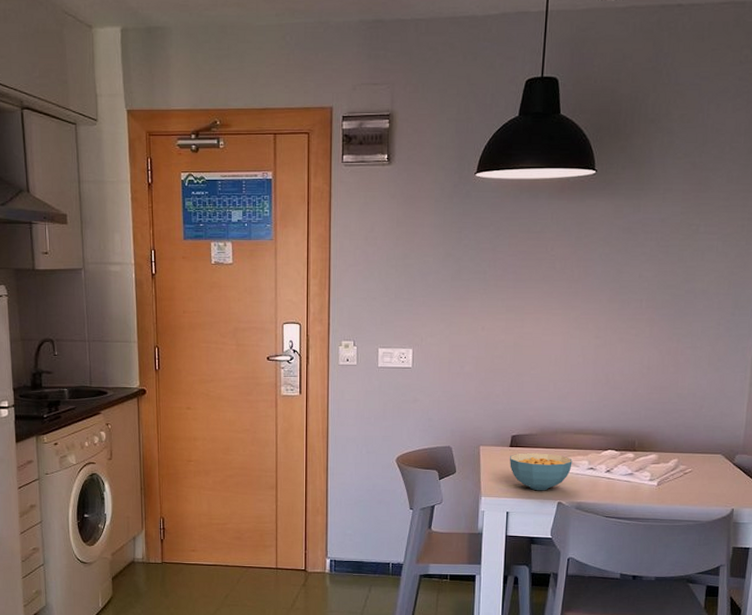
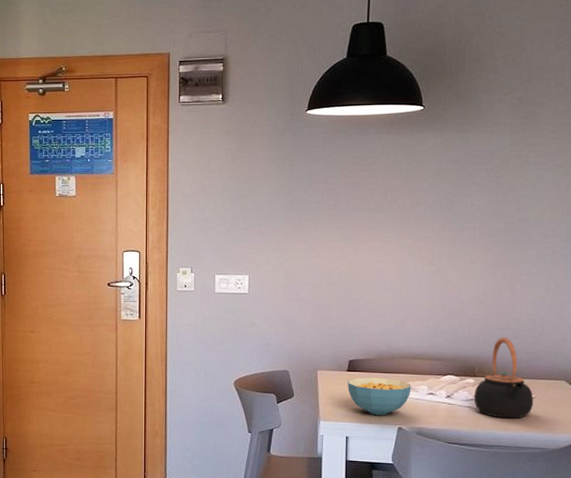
teapot: none [632,411,691,492] -> present [473,337,534,419]

